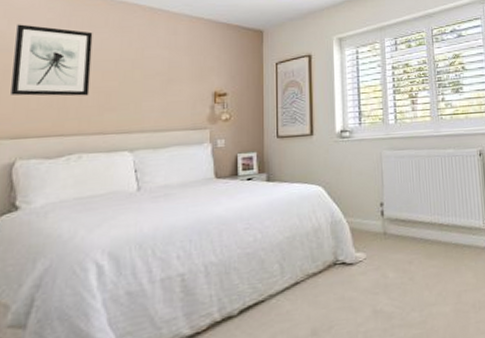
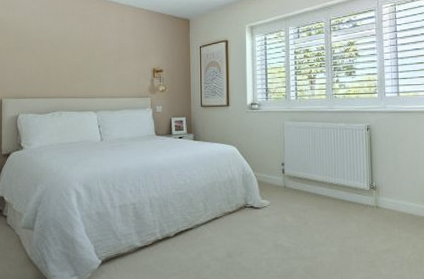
wall art: present [11,24,93,96] -> none [12,13,64,69]

